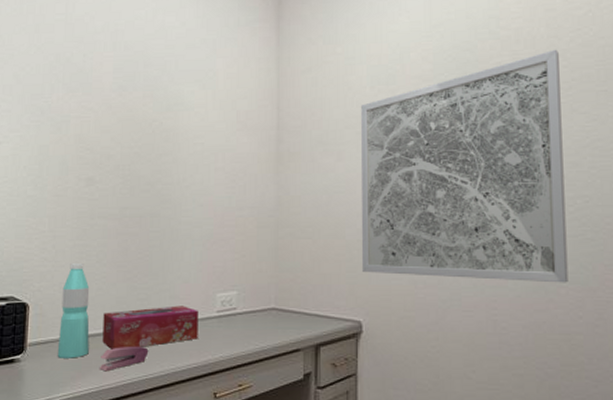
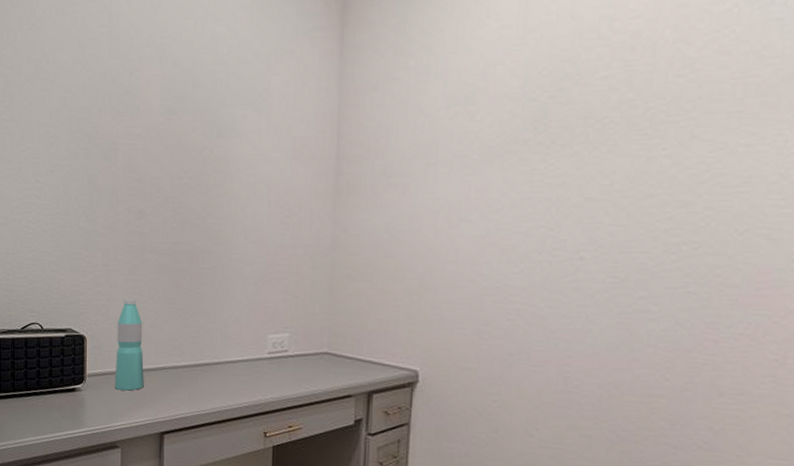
stapler: present [99,346,149,372] -> none [154,382,201,405]
tissue box: present [102,306,199,349] -> none [156,345,250,385]
wall art: present [361,49,569,283] -> none [421,58,685,341]

